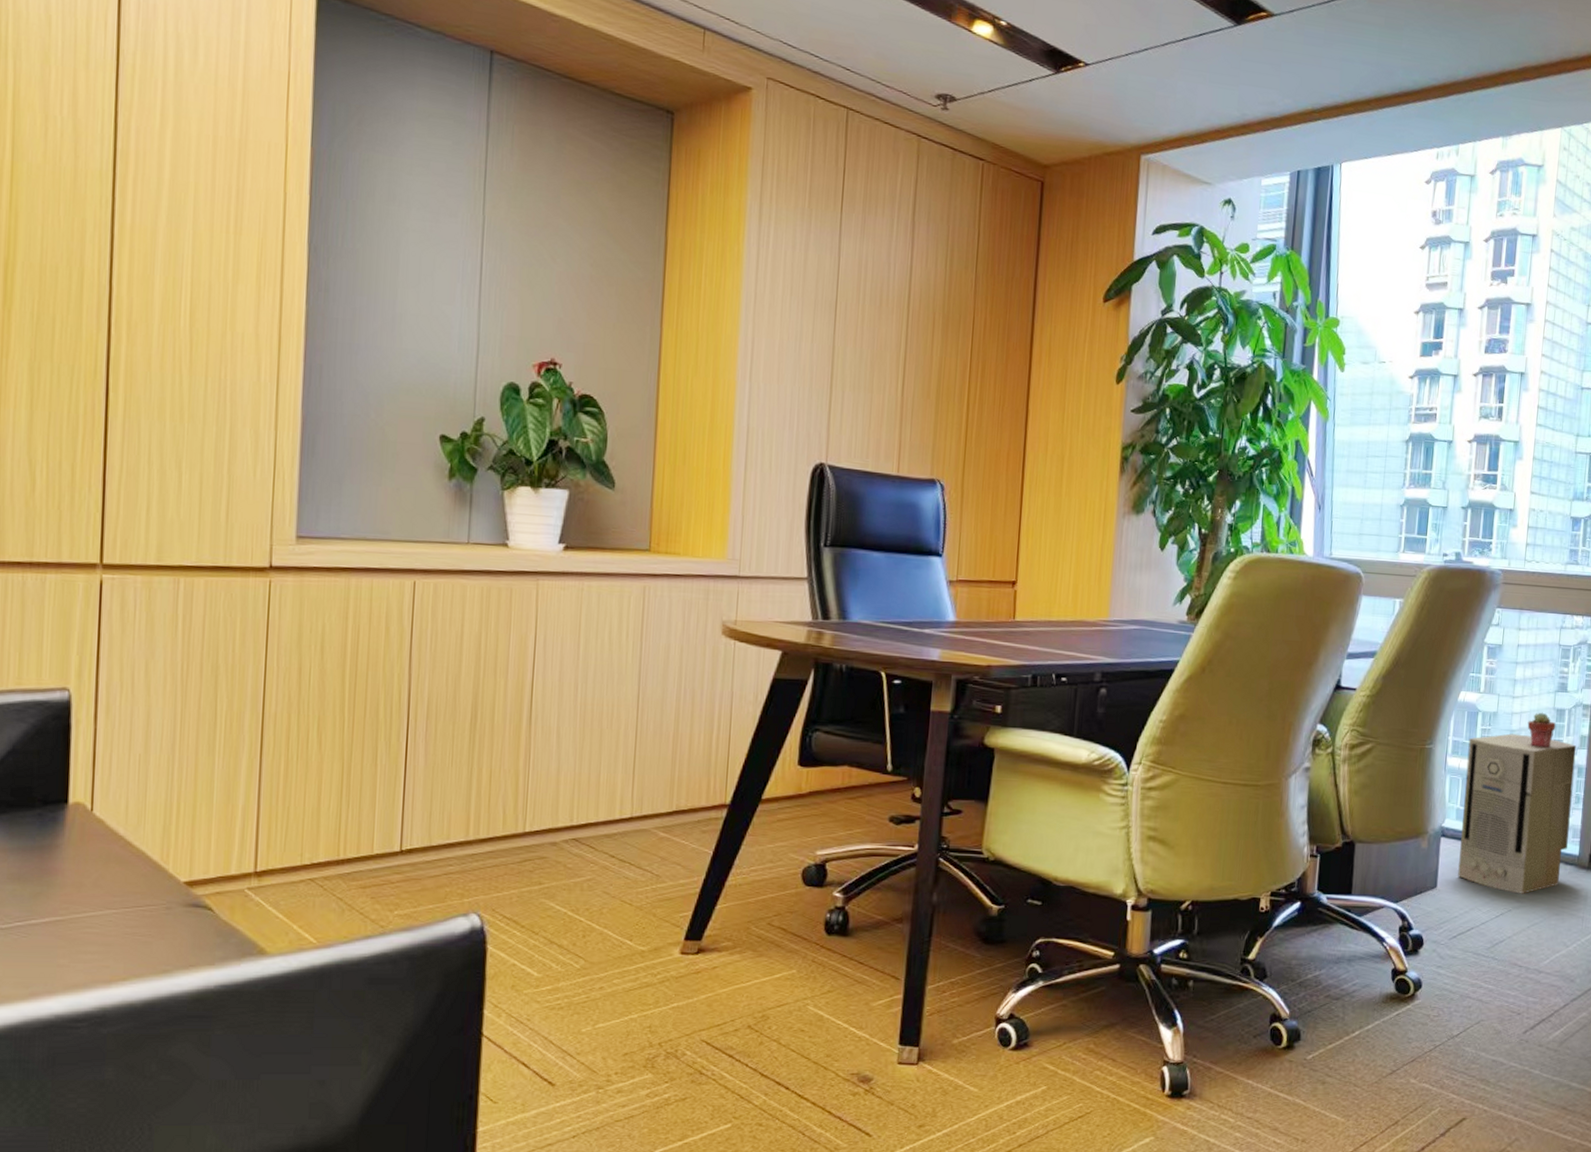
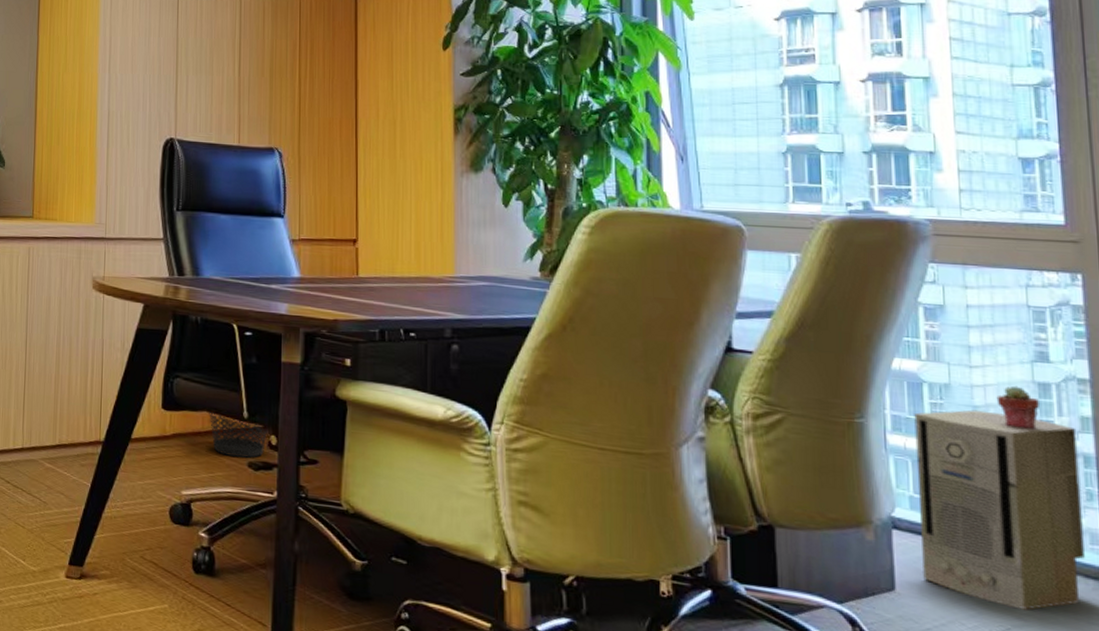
wastebasket: none [850,766,912,812] -> present [209,412,267,458]

